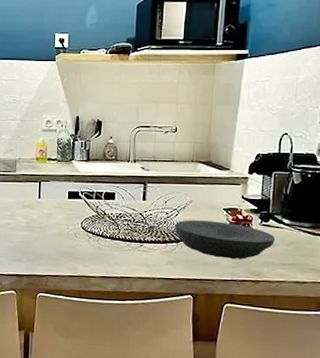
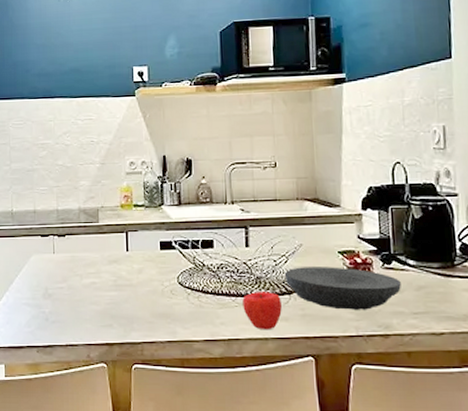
apple: none [136,239,169,272] -> present [242,292,282,330]

